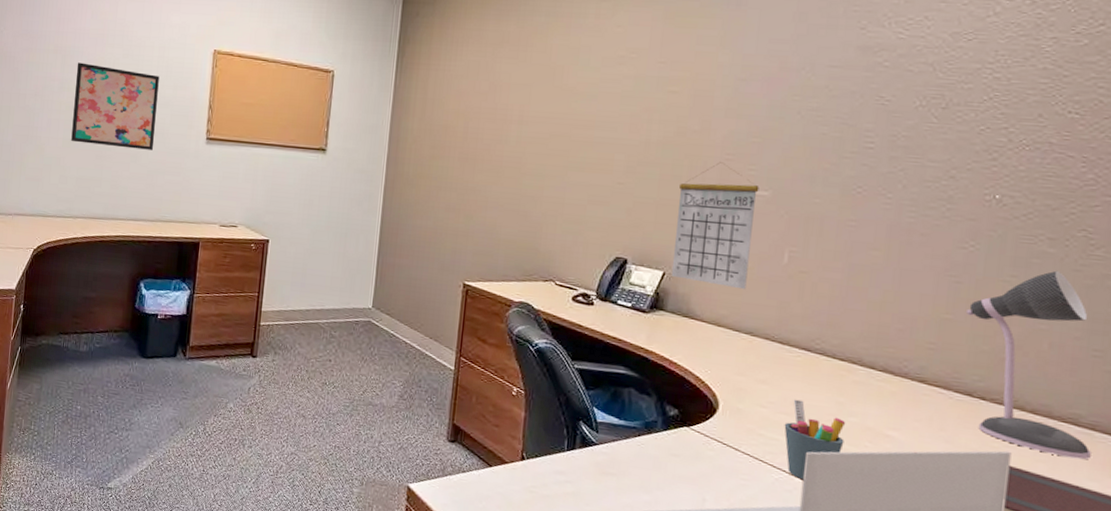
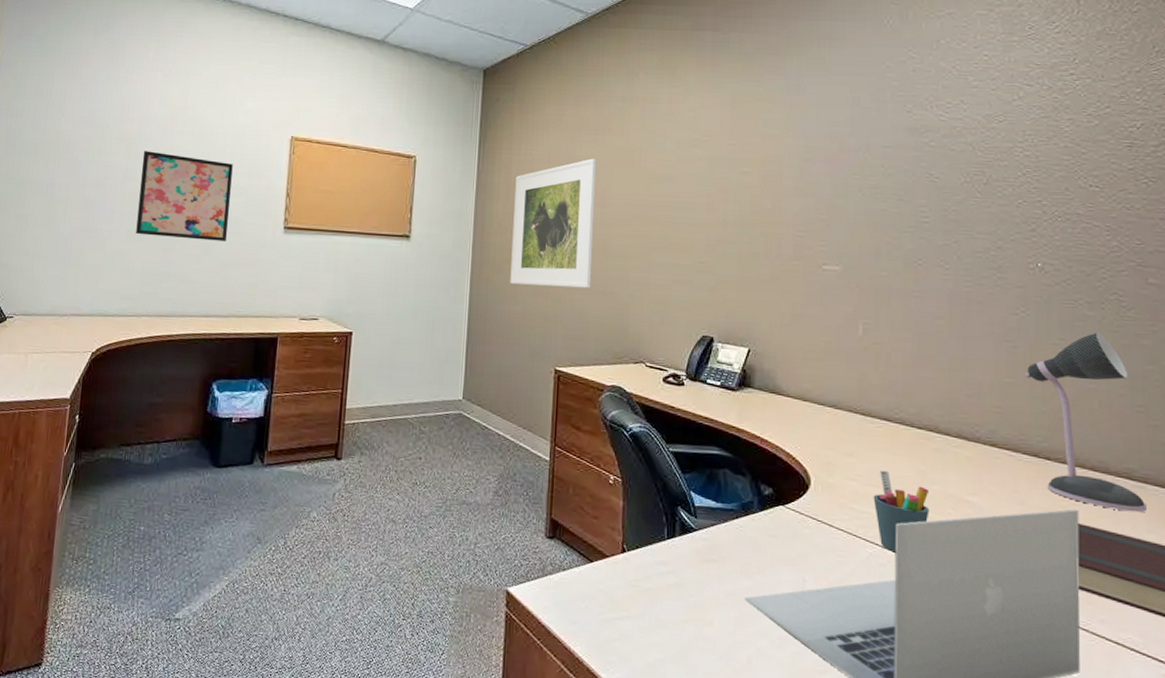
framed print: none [422,75,517,206] -> present [510,158,597,288]
calendar: present [671,162,760,290] -> none [756,239,831,363]

